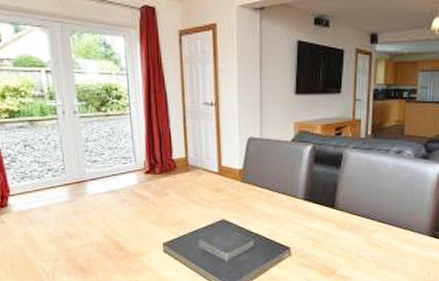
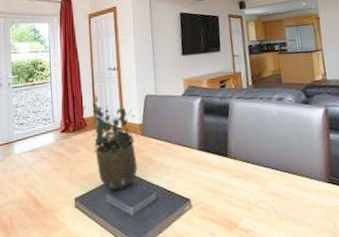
potted plant: none [172,132,238,236] -> present [83,94,139,190]

